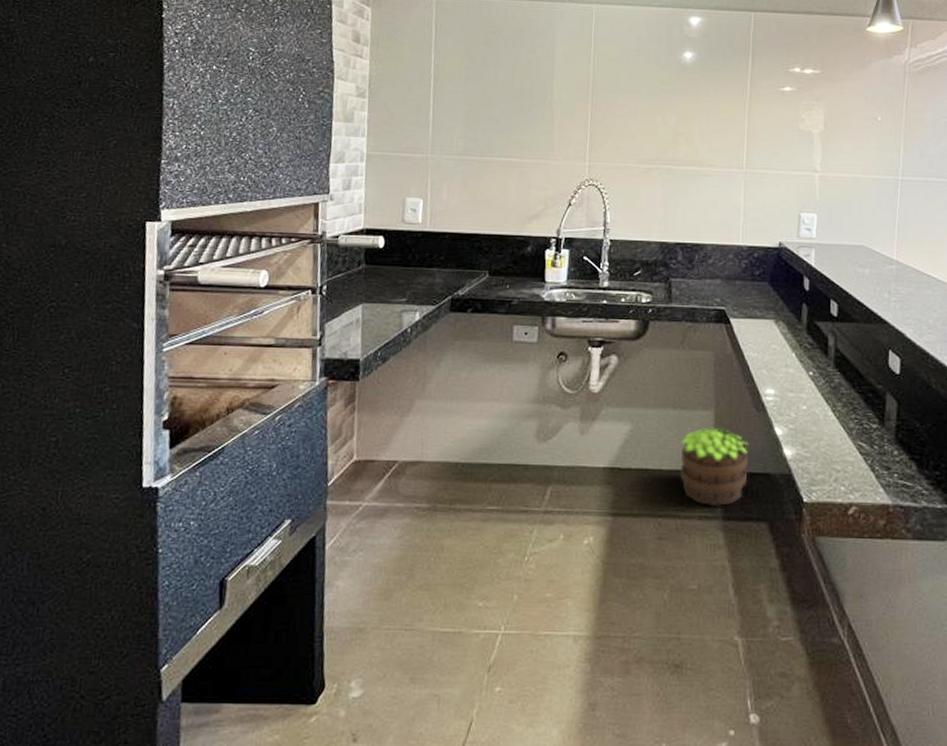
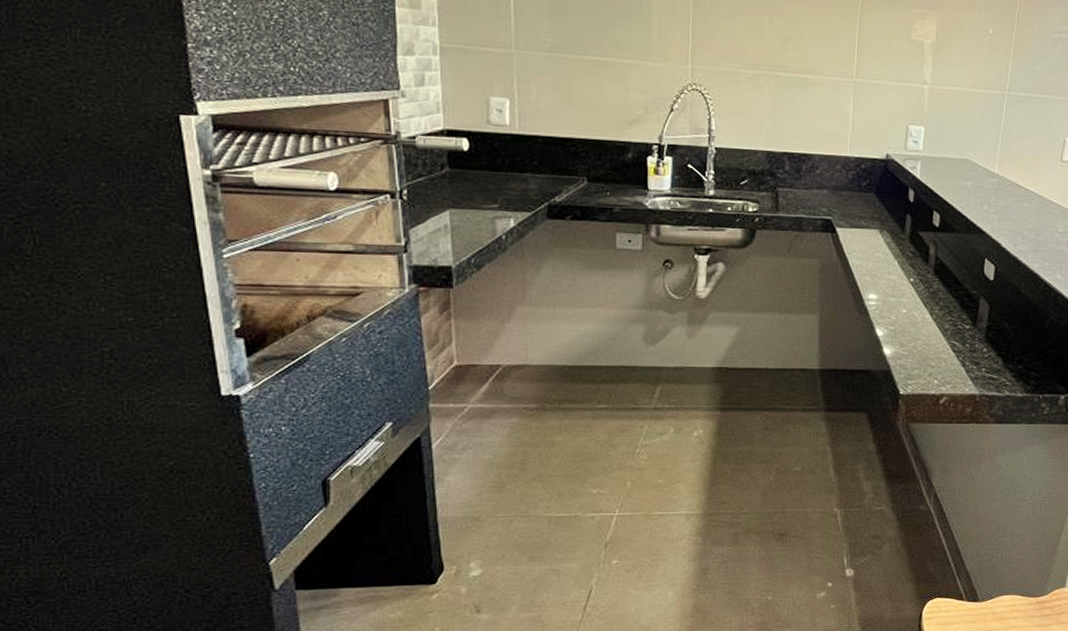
potted plant: present [681,427,749,507] -> none [786,329,851,401]

